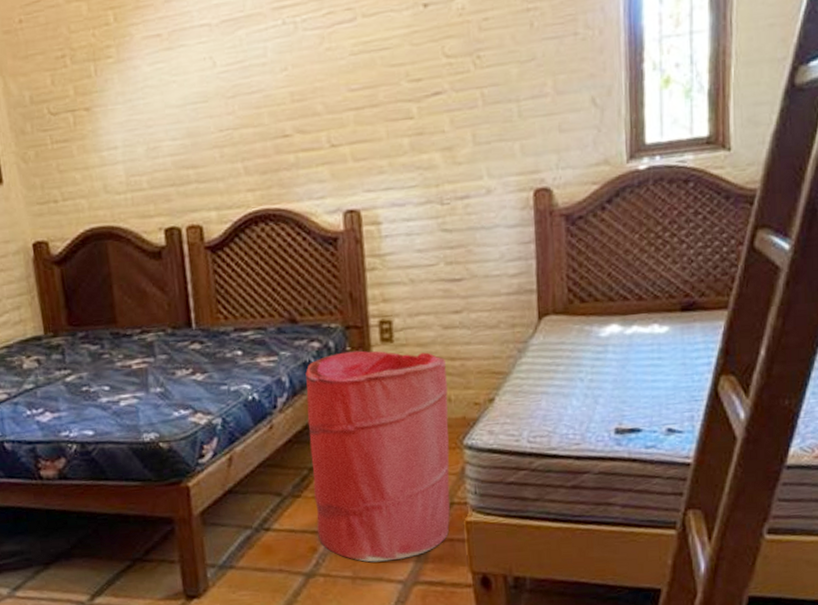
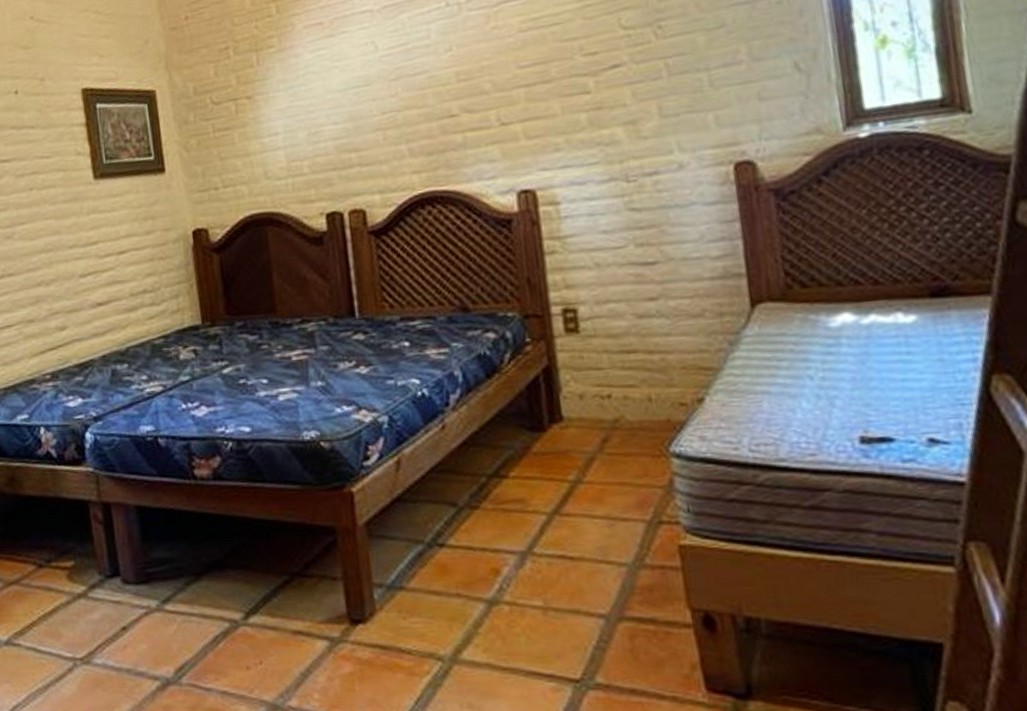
laundry hamper: present [305,350,450,563] -> none [480,342,659,591]

